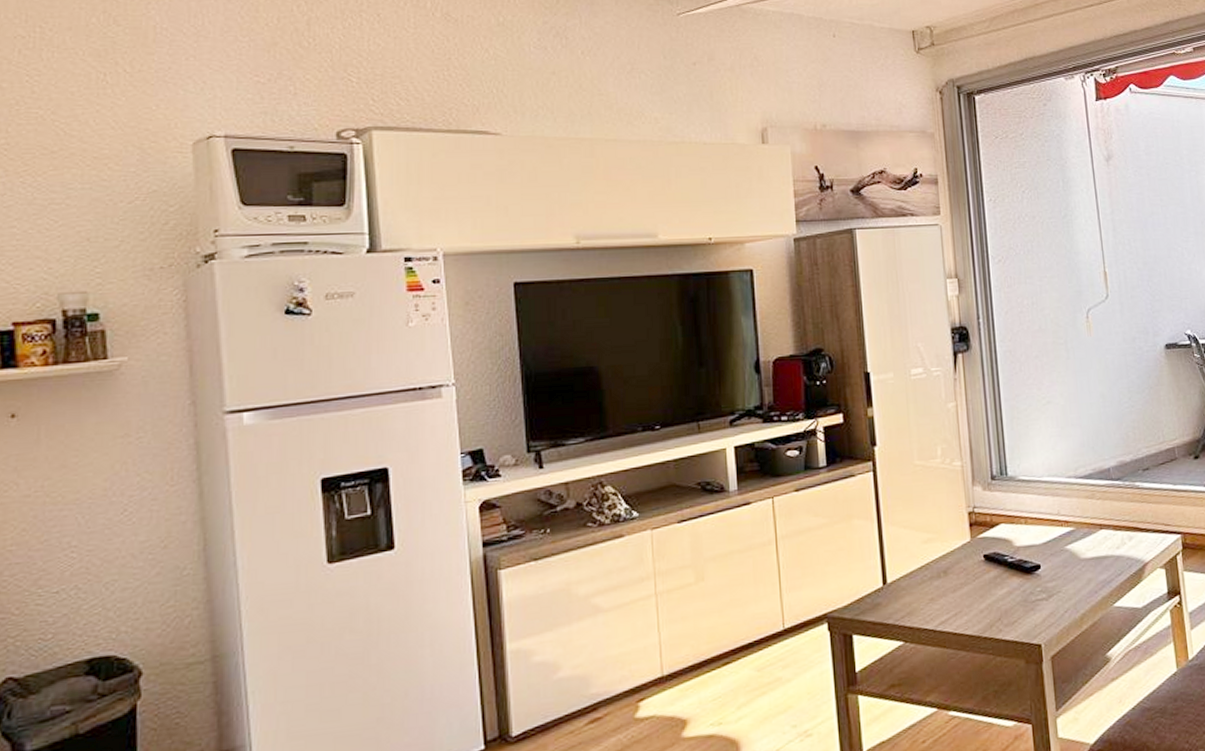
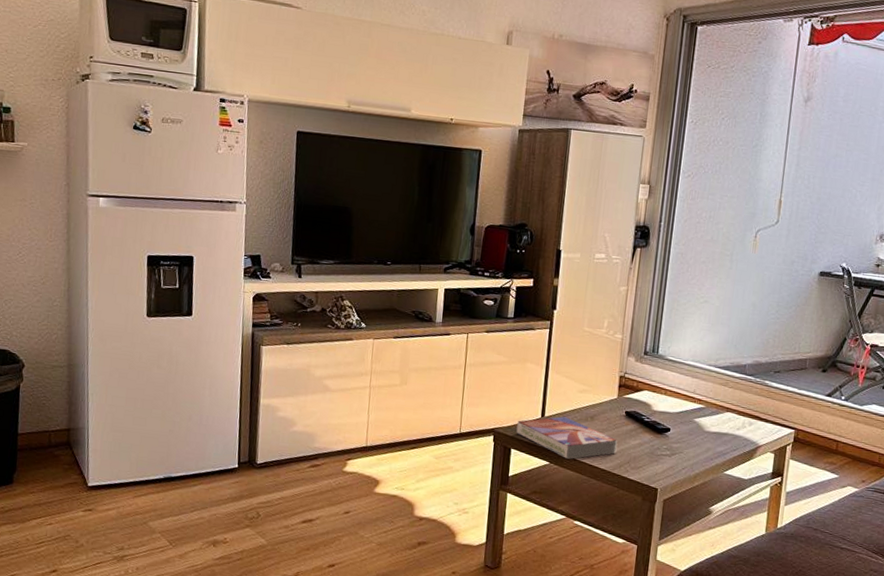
textbook: none [854,578,983,633] -> present [516,416,618,460]

